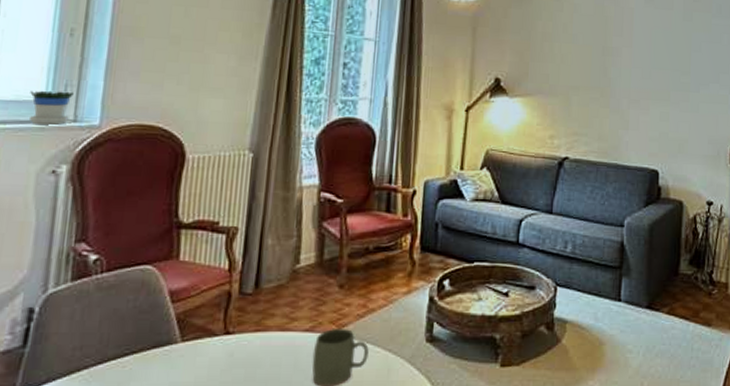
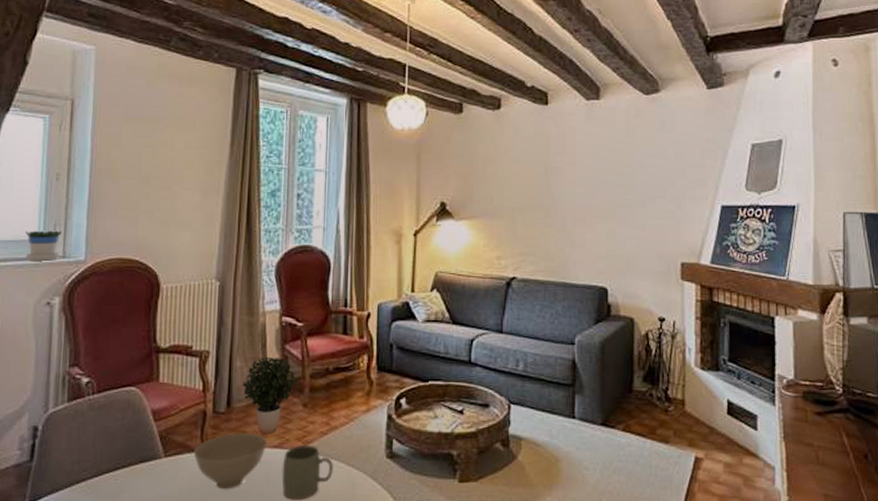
bowl: none [214,315,299,375] -> present [193,433,268,488]
potted plant: none [273,234,333,317] -> present [242,356,296,434]

